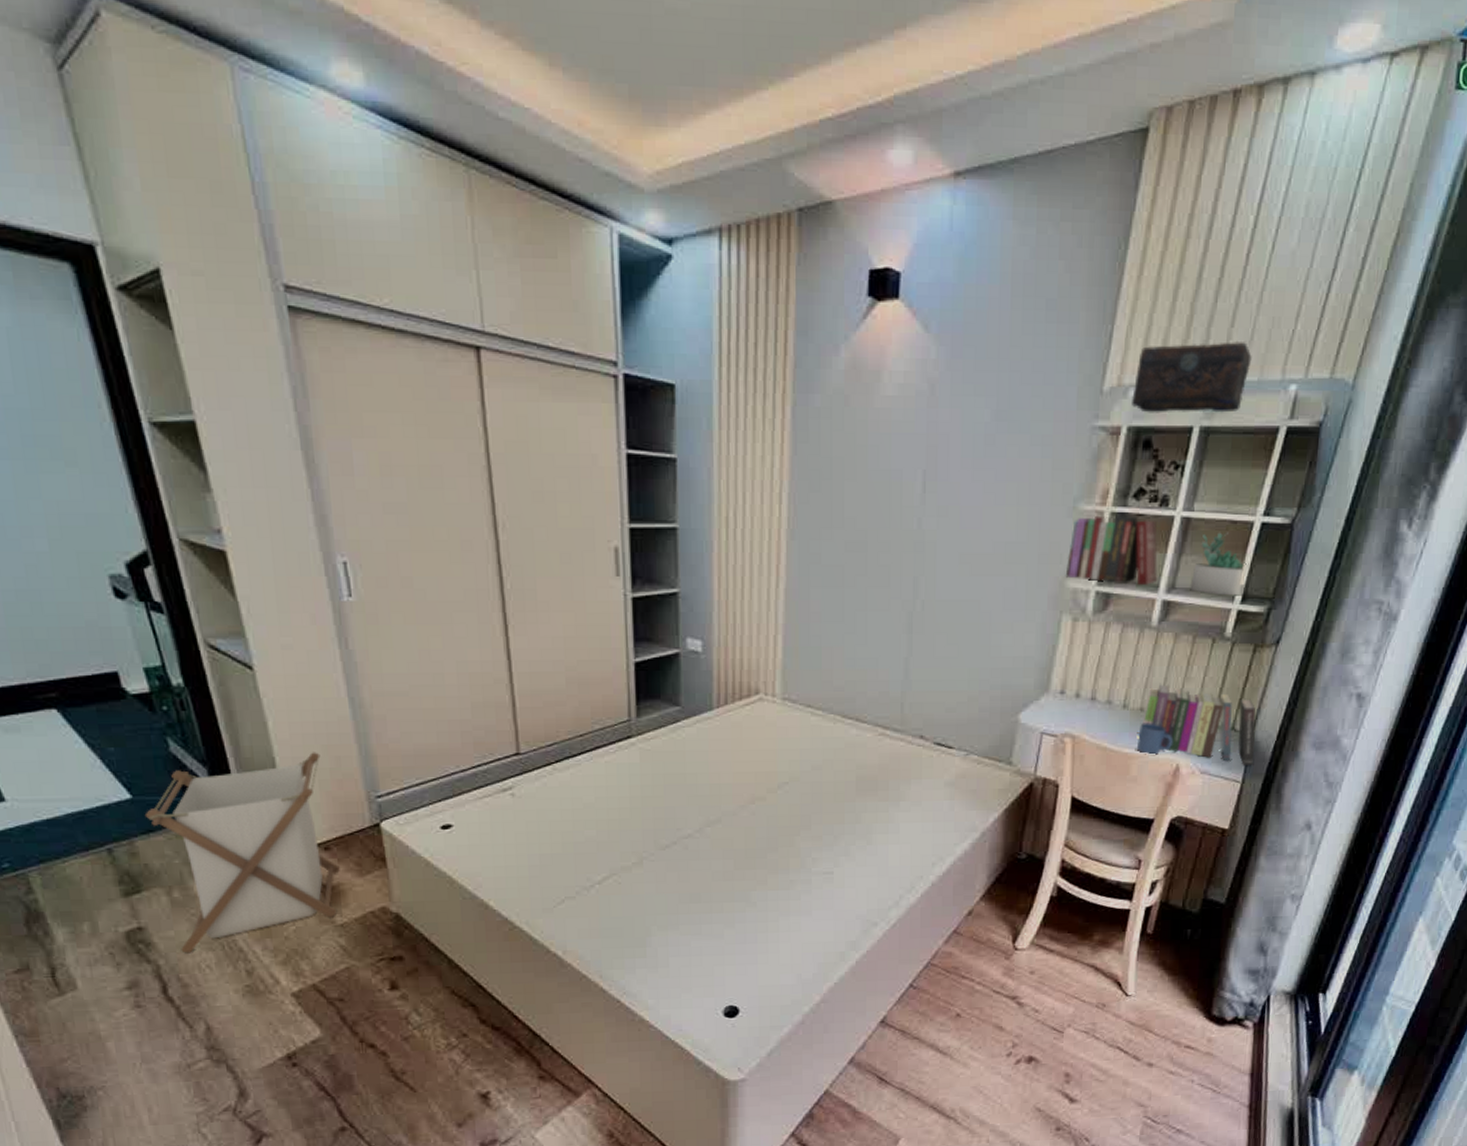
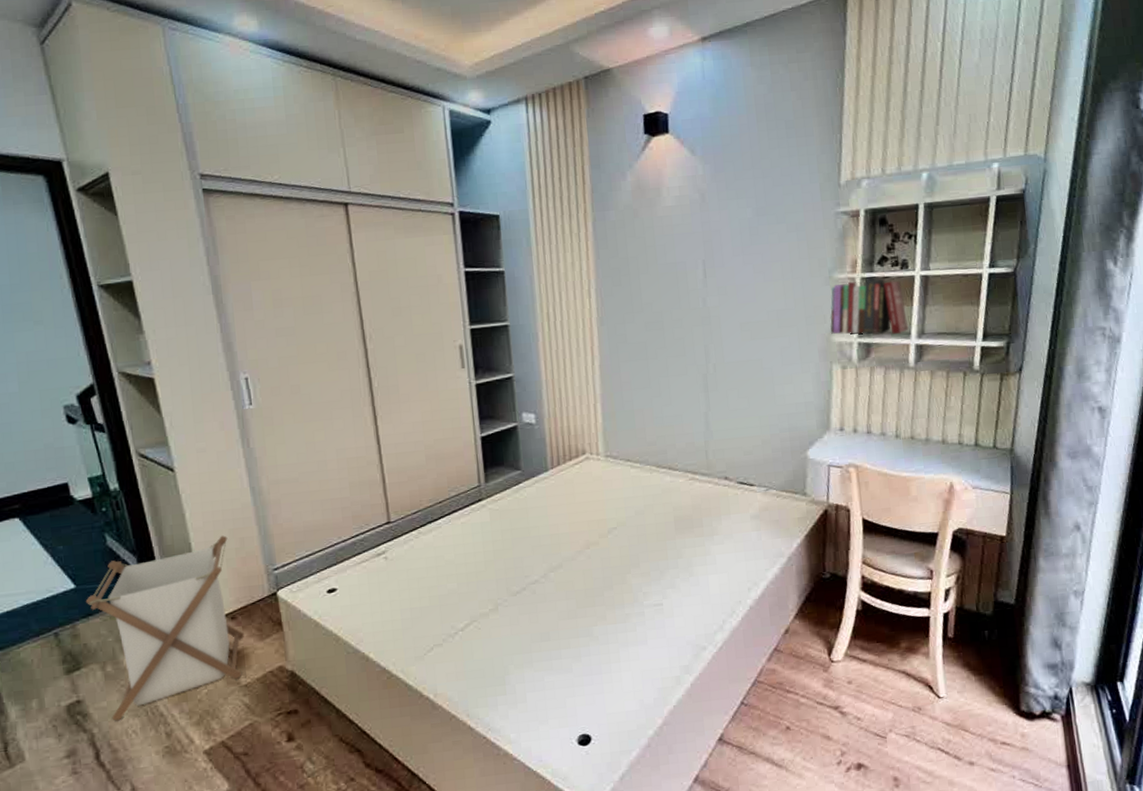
decorative box: present [1132,340,1252,413] -> none [865,134,958,198]
mug: present [1136,723,1173,756] -> none [912,448,944,478]
books: present [1143,683,1256,765] -> none [914,413,1019,478]
succulent plant: present [1190,532,1247,596] -> none [937,284,985,336]

